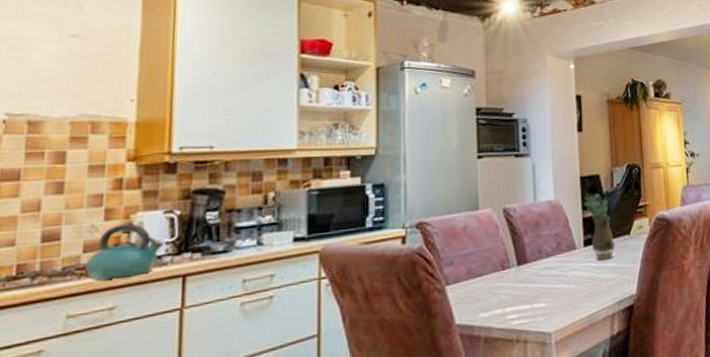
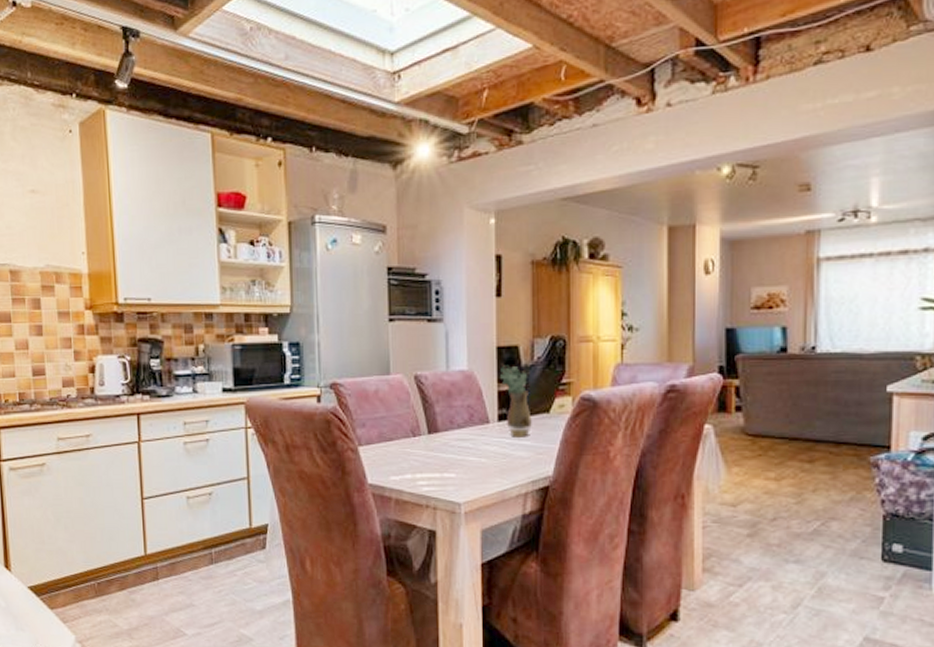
kettle: present [85,223,163,281] -> none [66,365,120,412]

